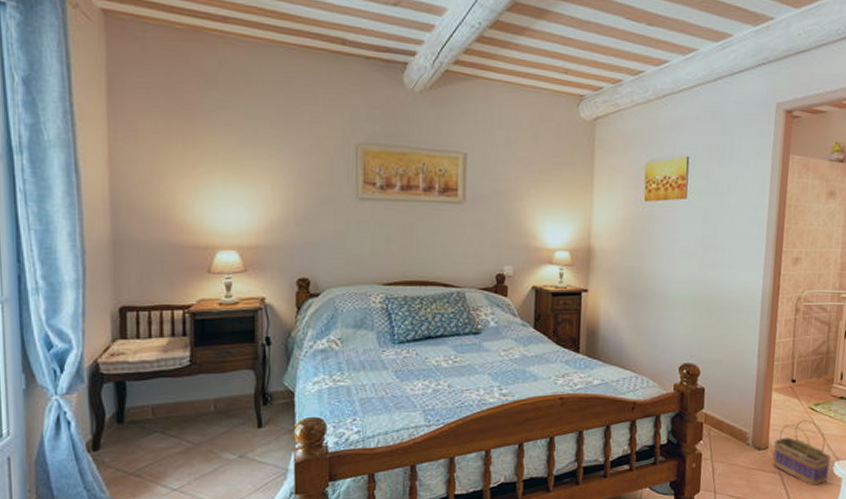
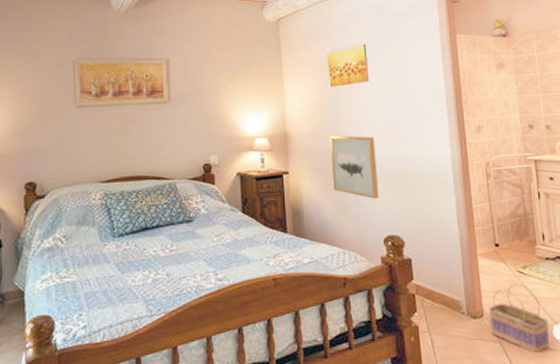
wall art: none [634,255,685,325] -> present [330,135,380,199]

